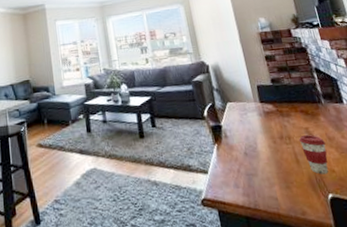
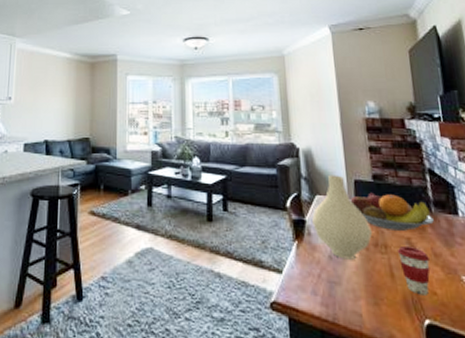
vase: none [226,83,278,154] -> present [312,174,373,260]
fruit bowl: none [255,93,325,124] -> present [350,192,434,231]

